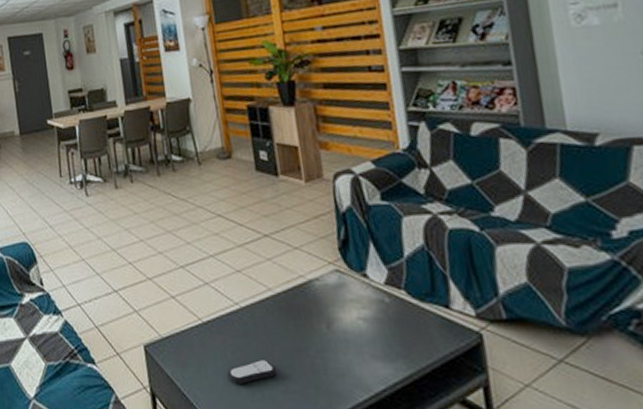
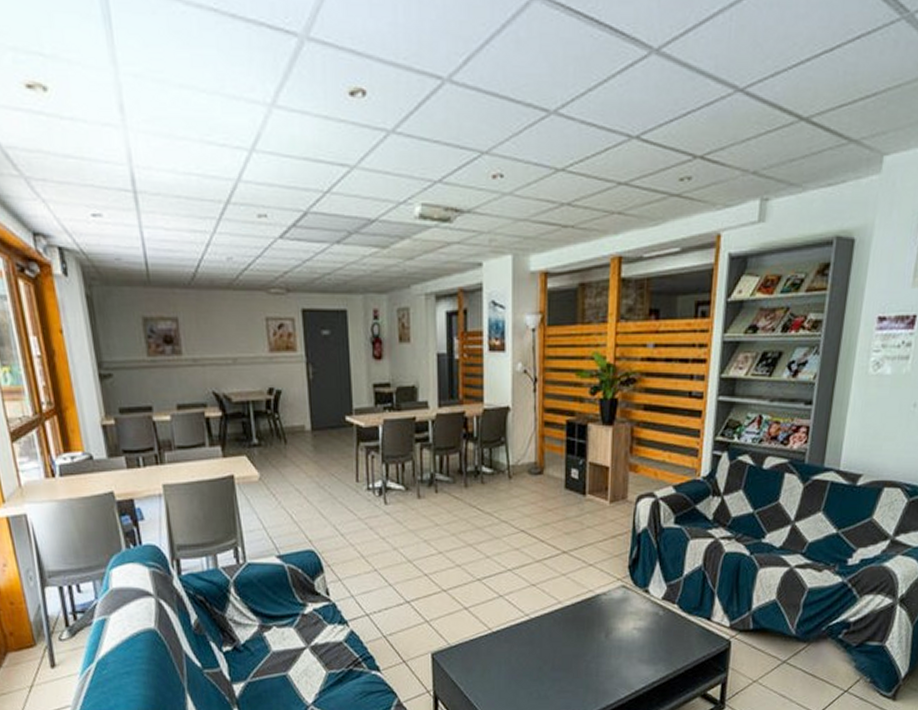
remote control: present [227,359,277,384] -> none [509,664,554,686]

